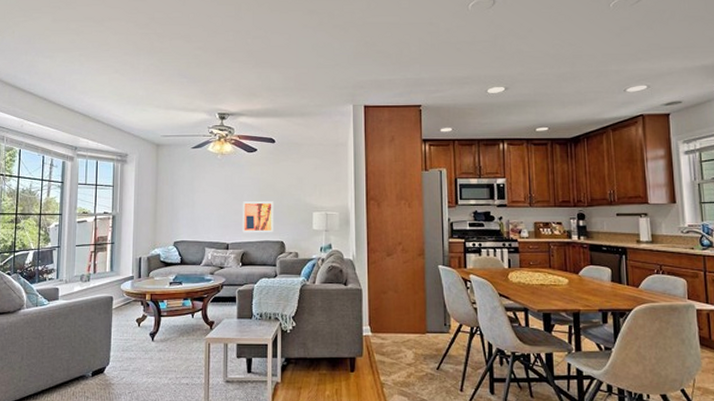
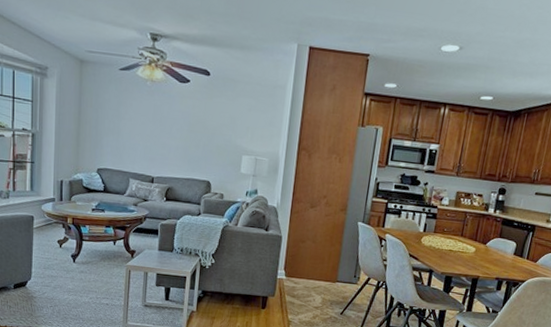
wall art: present [243,201,273,233] -> none [169,135,203,172]

